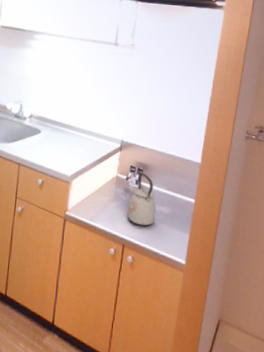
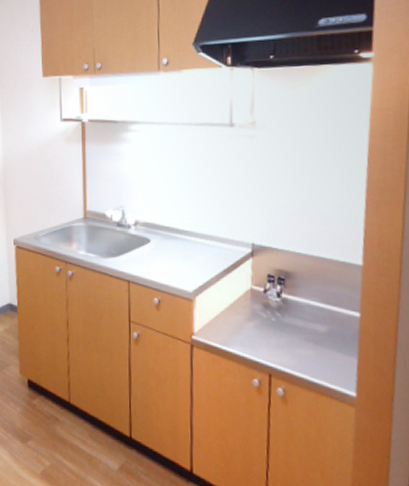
kettle: present [126,173,156,227] -> none [269,283,309,350]

